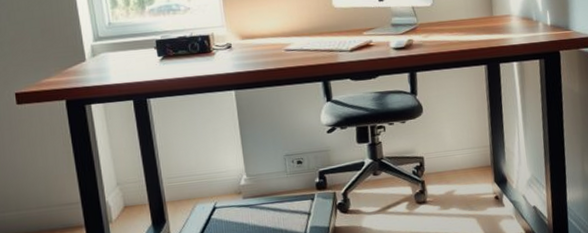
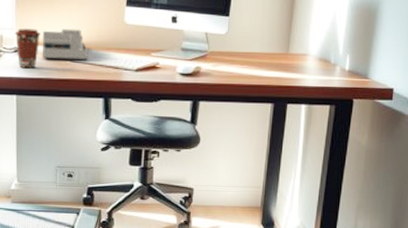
coffee cup: none [225,23,252,63] -> present [14,28,41,69]
desk organizer: none [253,18,302,51] -> present [42,28,88,60]

